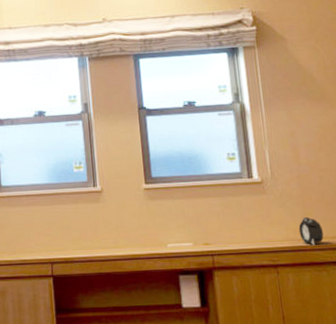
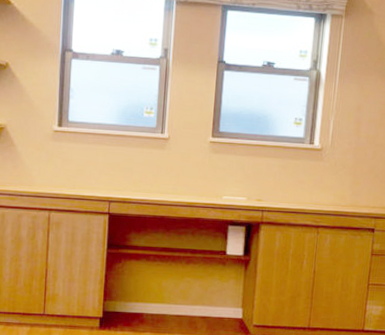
alarm clock: present [298,216,324,245] -> none [344,186,366,212]

